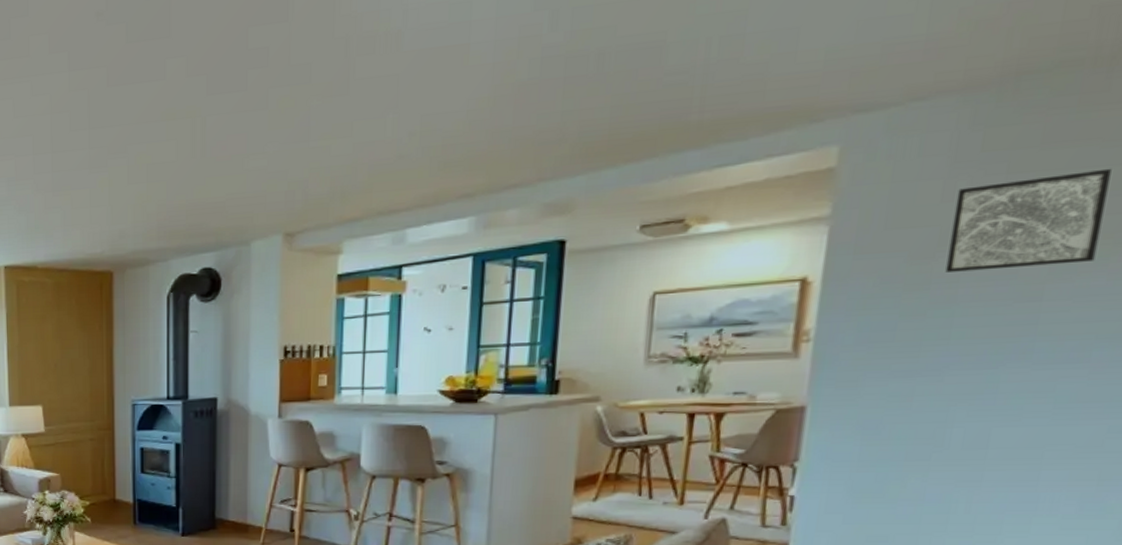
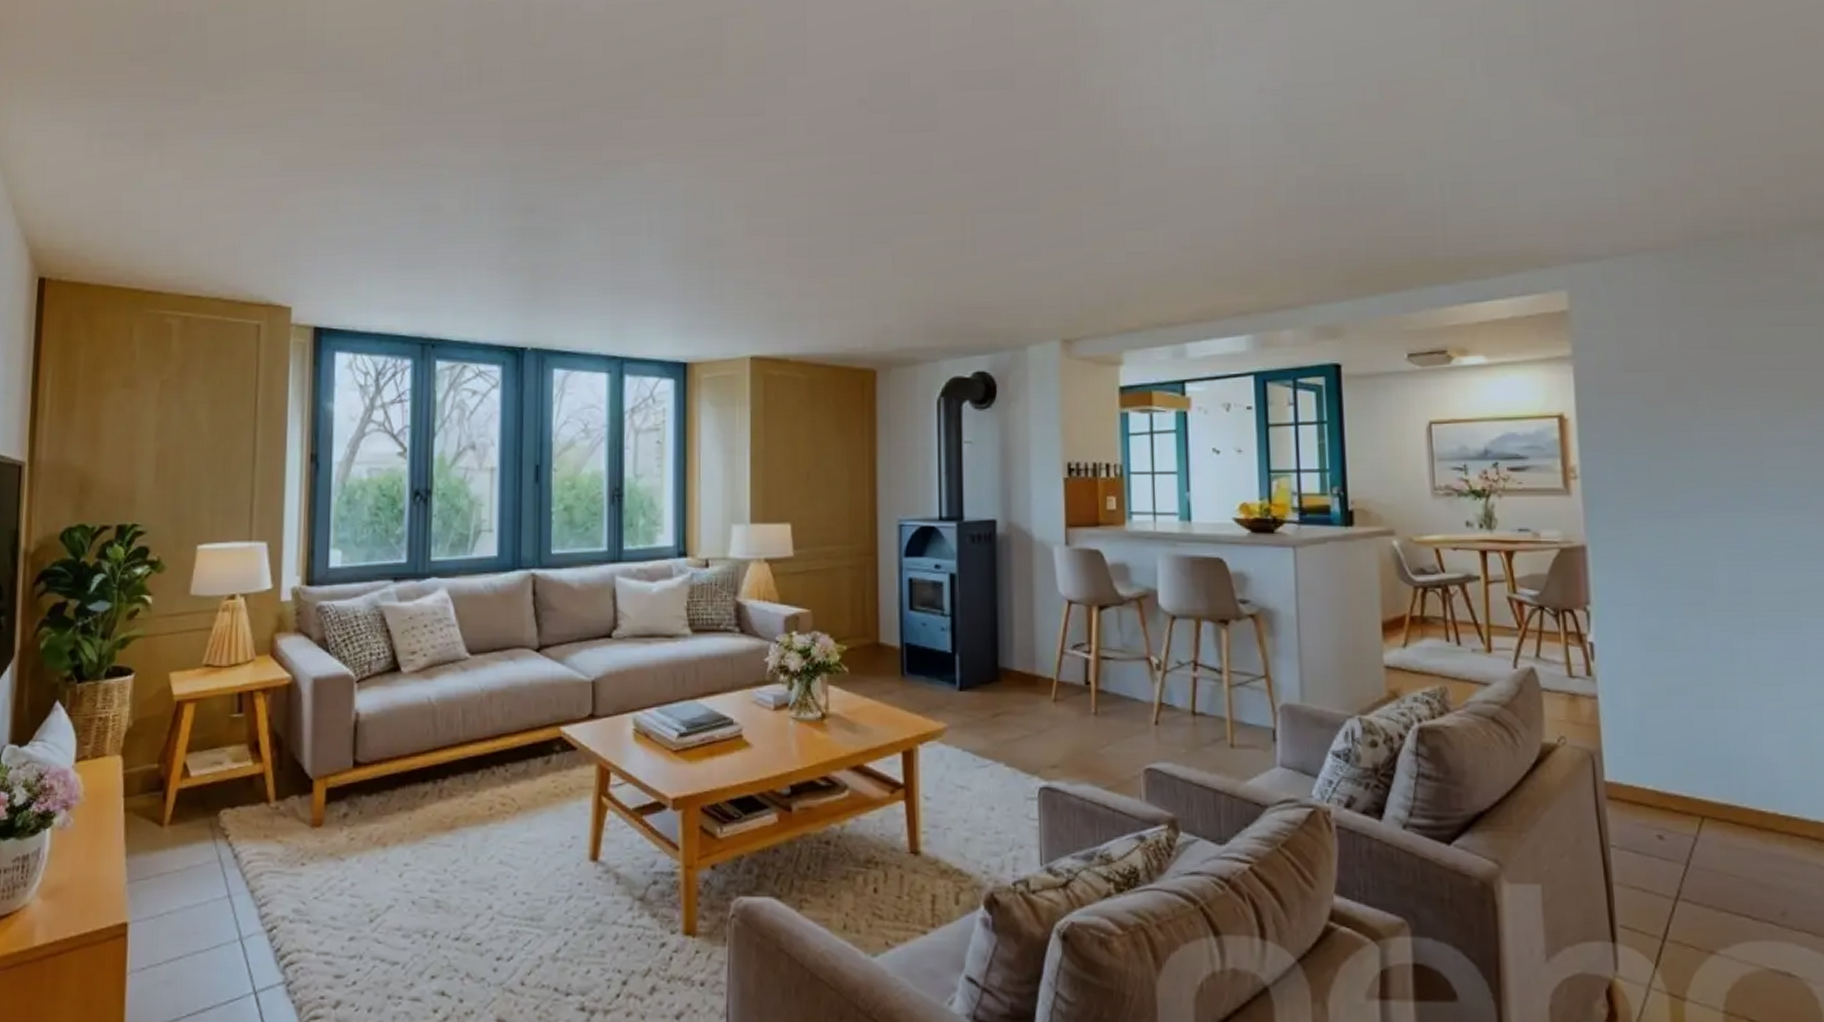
wall art: present [945,168,1112,272] -> none [1672,328,1795,416]

